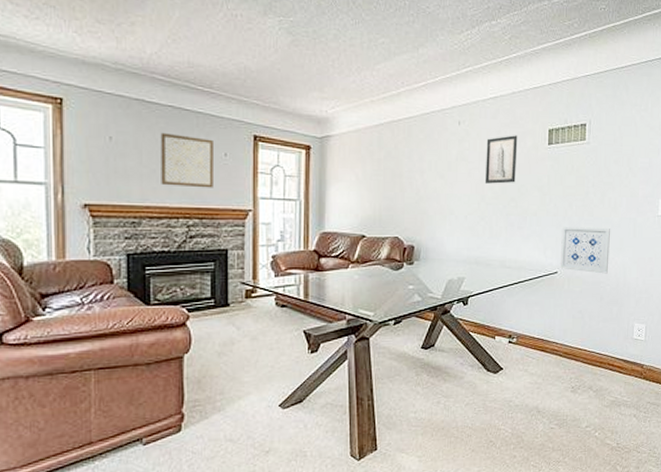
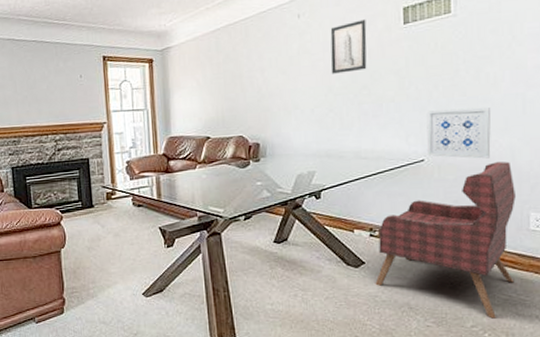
wall art: present [160,132,213,188] -> none [28,64,73,109]
armchair: none [510,277,625,419] -> present [375,161,516,319]

